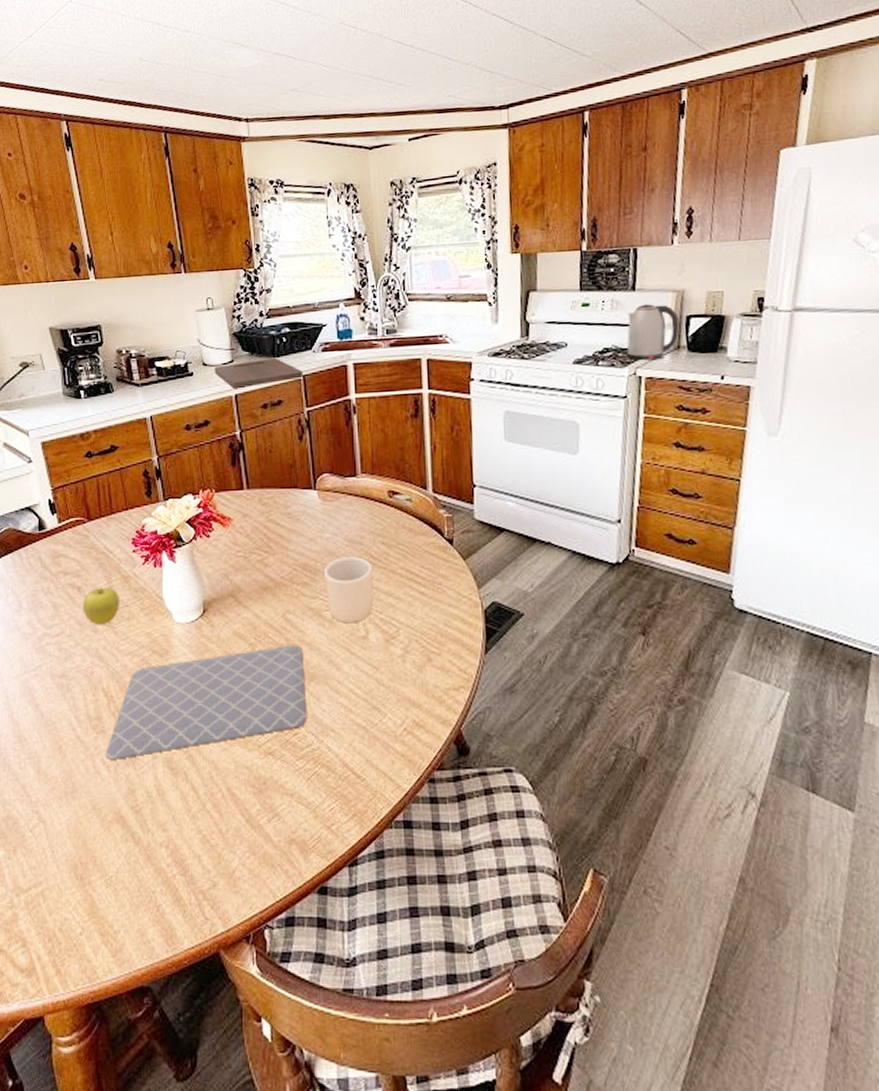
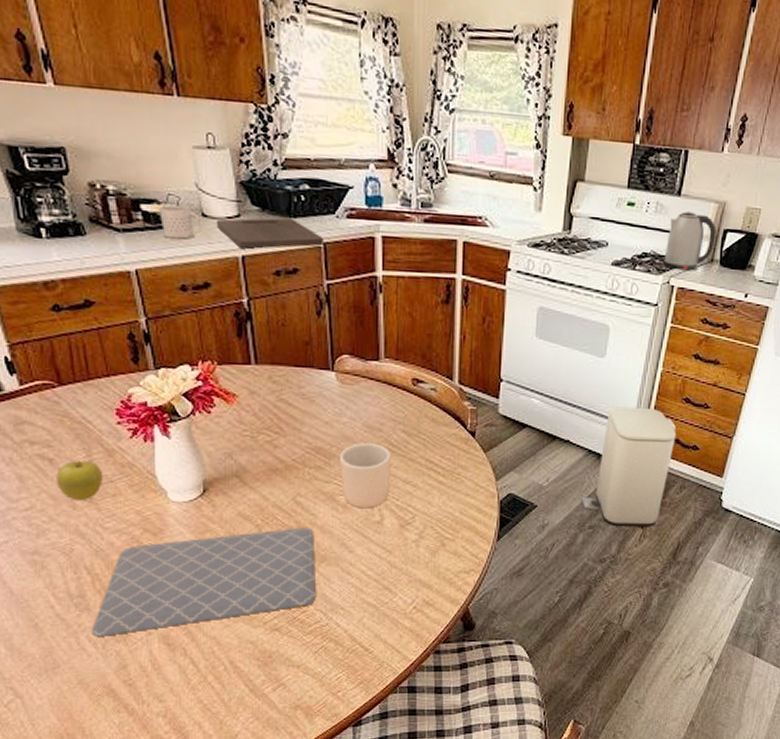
mug: none [168,358,203,387] -> present [158,205,202,239]
pedal bin: none [571,502,668,633] -> present [581,406,677,526]

